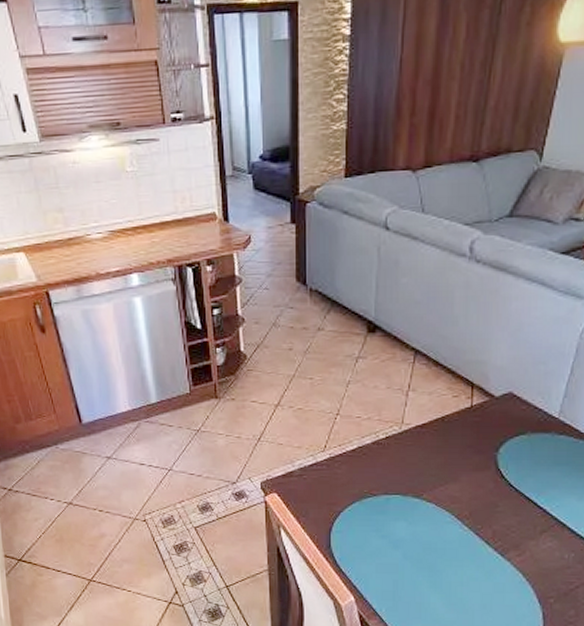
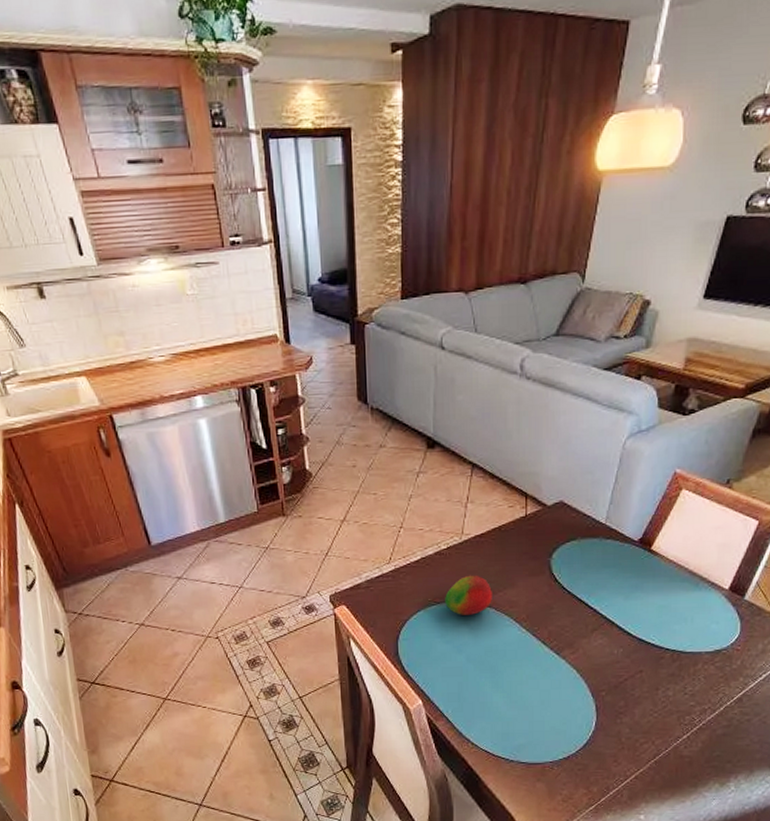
fruit: none [382,467,433,509] -> present [445,575,492,615]

